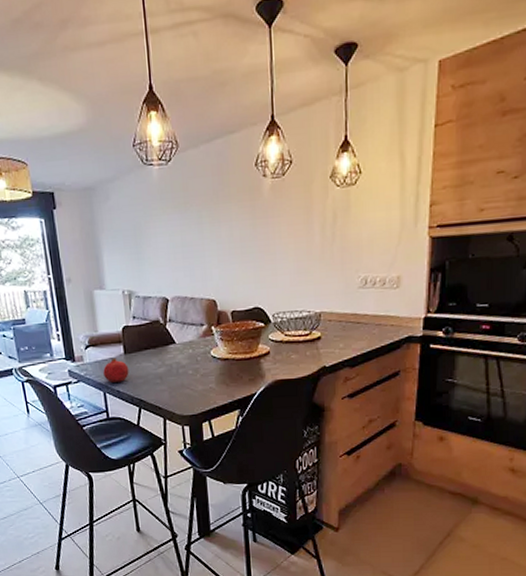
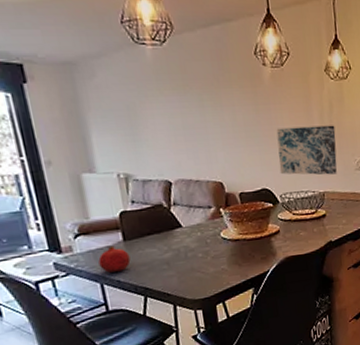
wall art: none [273,237,338,294] -> present [276,125,337,175]

